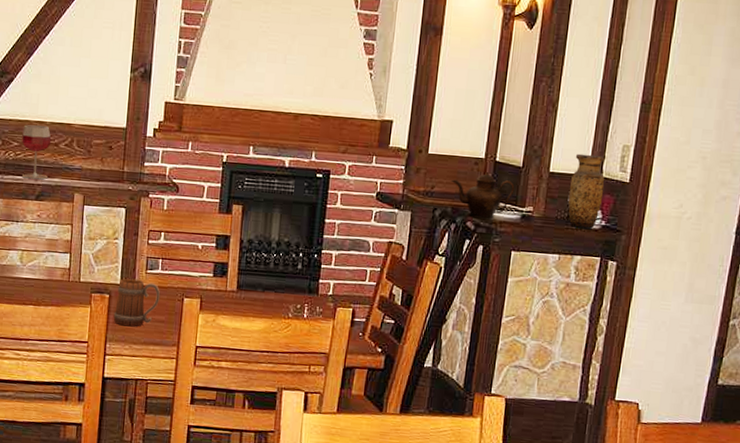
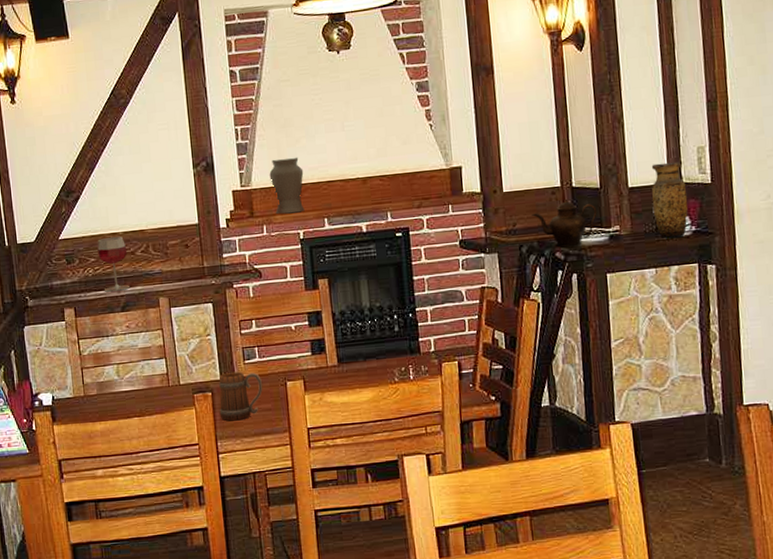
decorative vase: none [203,79,238,136] -> present [269,158,305,215]

